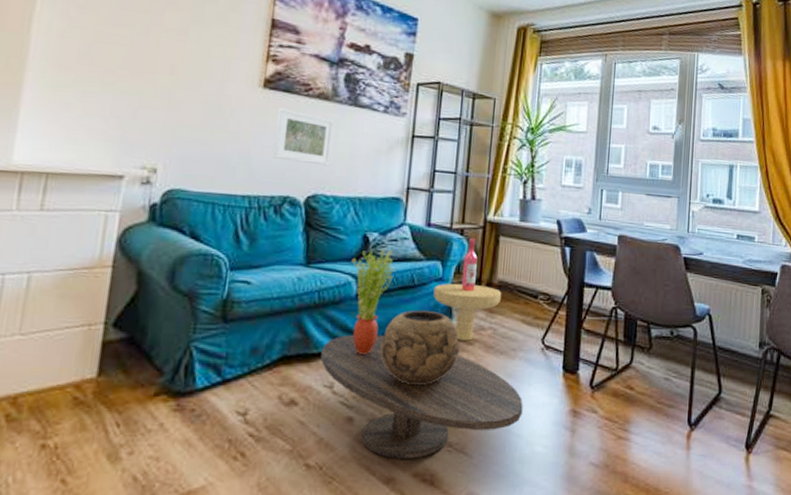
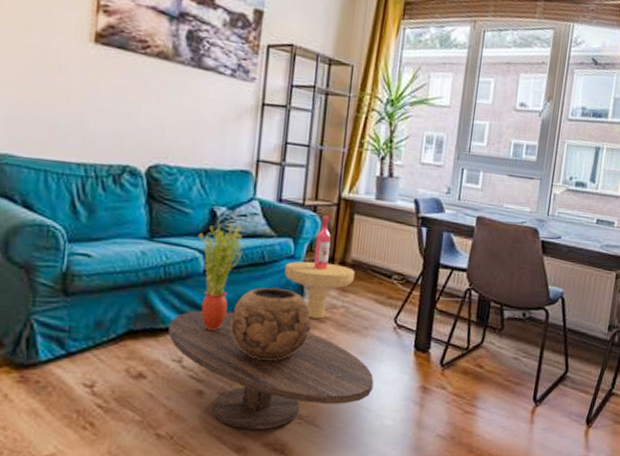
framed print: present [272,107,335,166] -> none [108,66,177,134]

